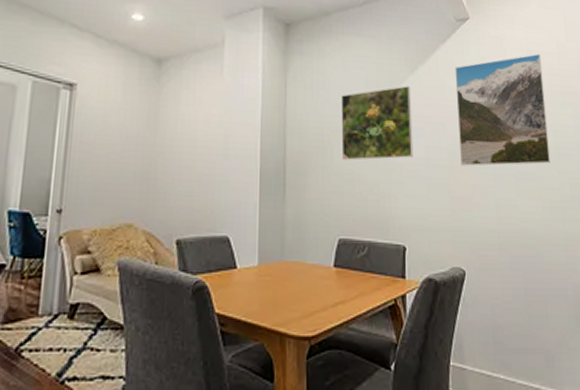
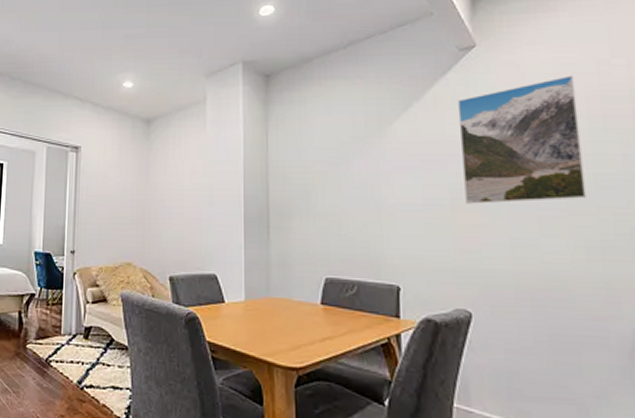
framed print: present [341,86,414,160] -> none [325,125,408,202]

